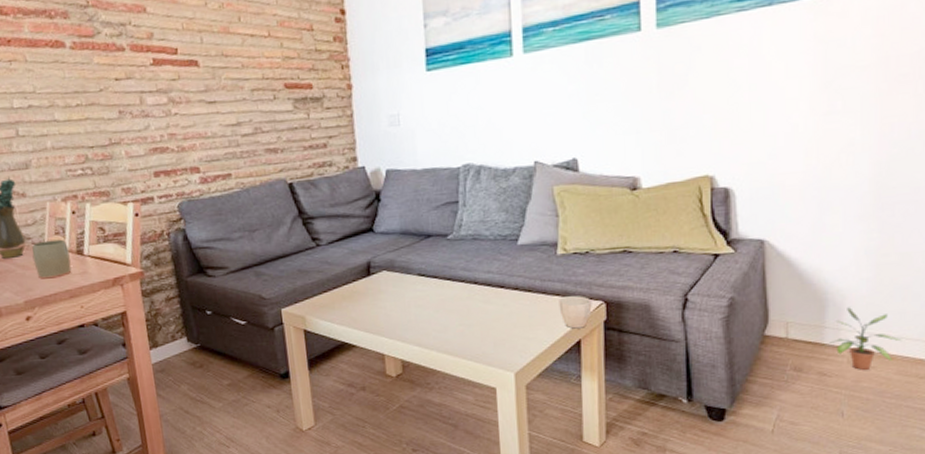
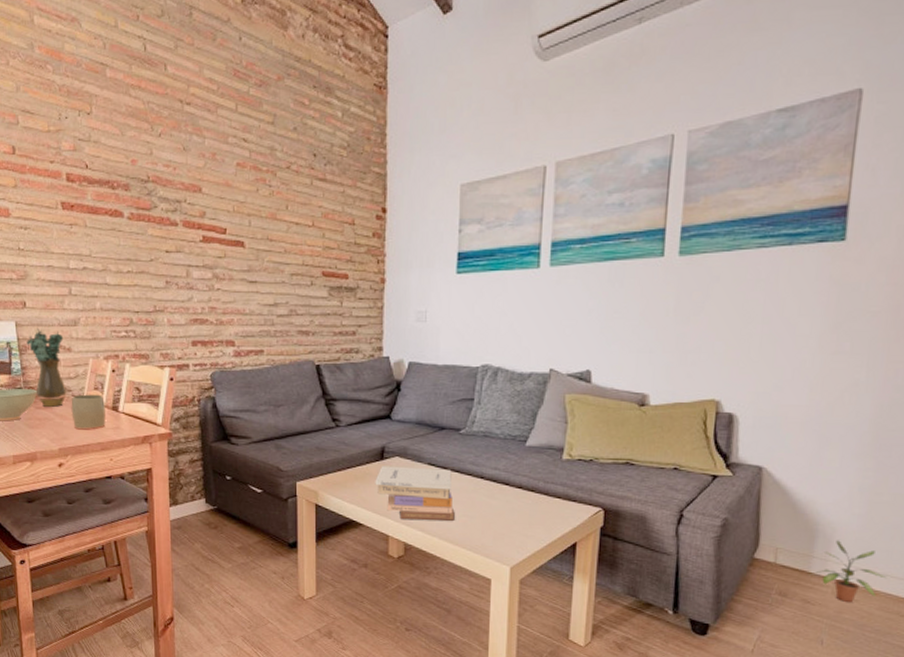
books: none [363,278,452,336] -> present [375,466,455,521]
cup: present [559,295,592,329] -> none [559,499,591,532]

